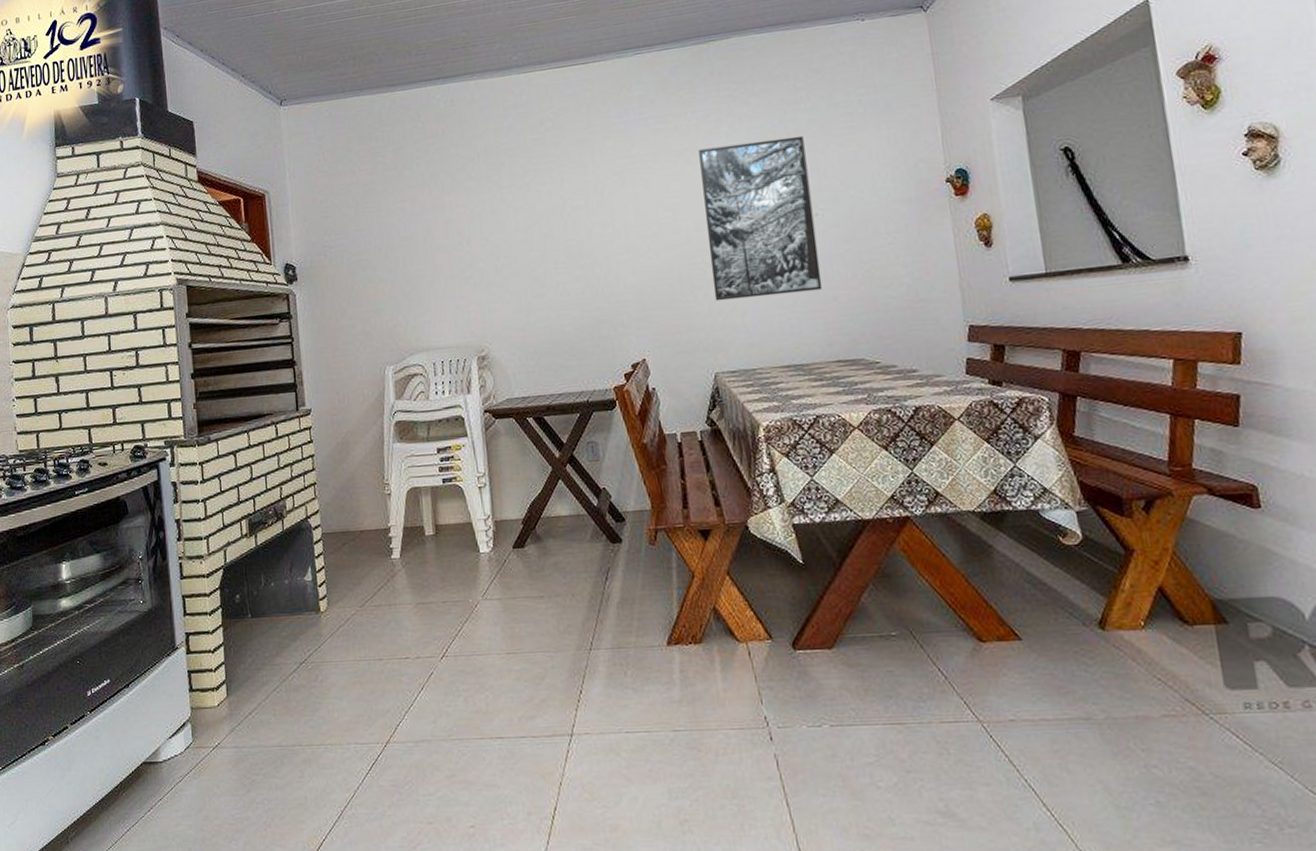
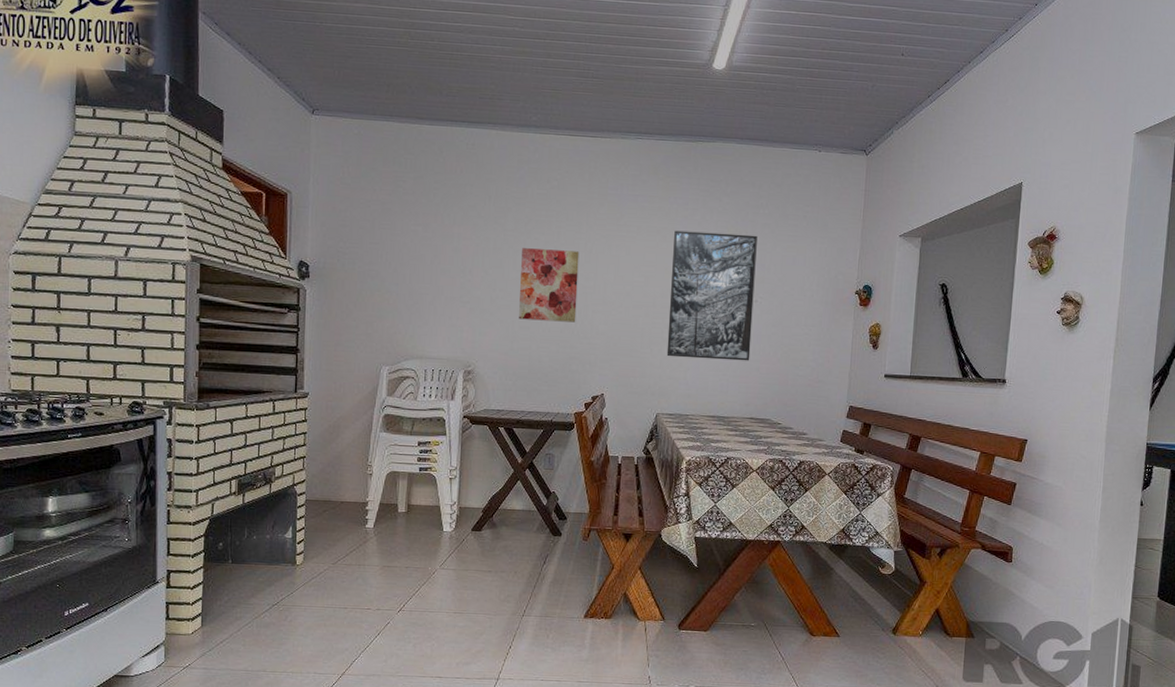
wall art: none [523,196,598,287] -> present [519,248,580,323]

